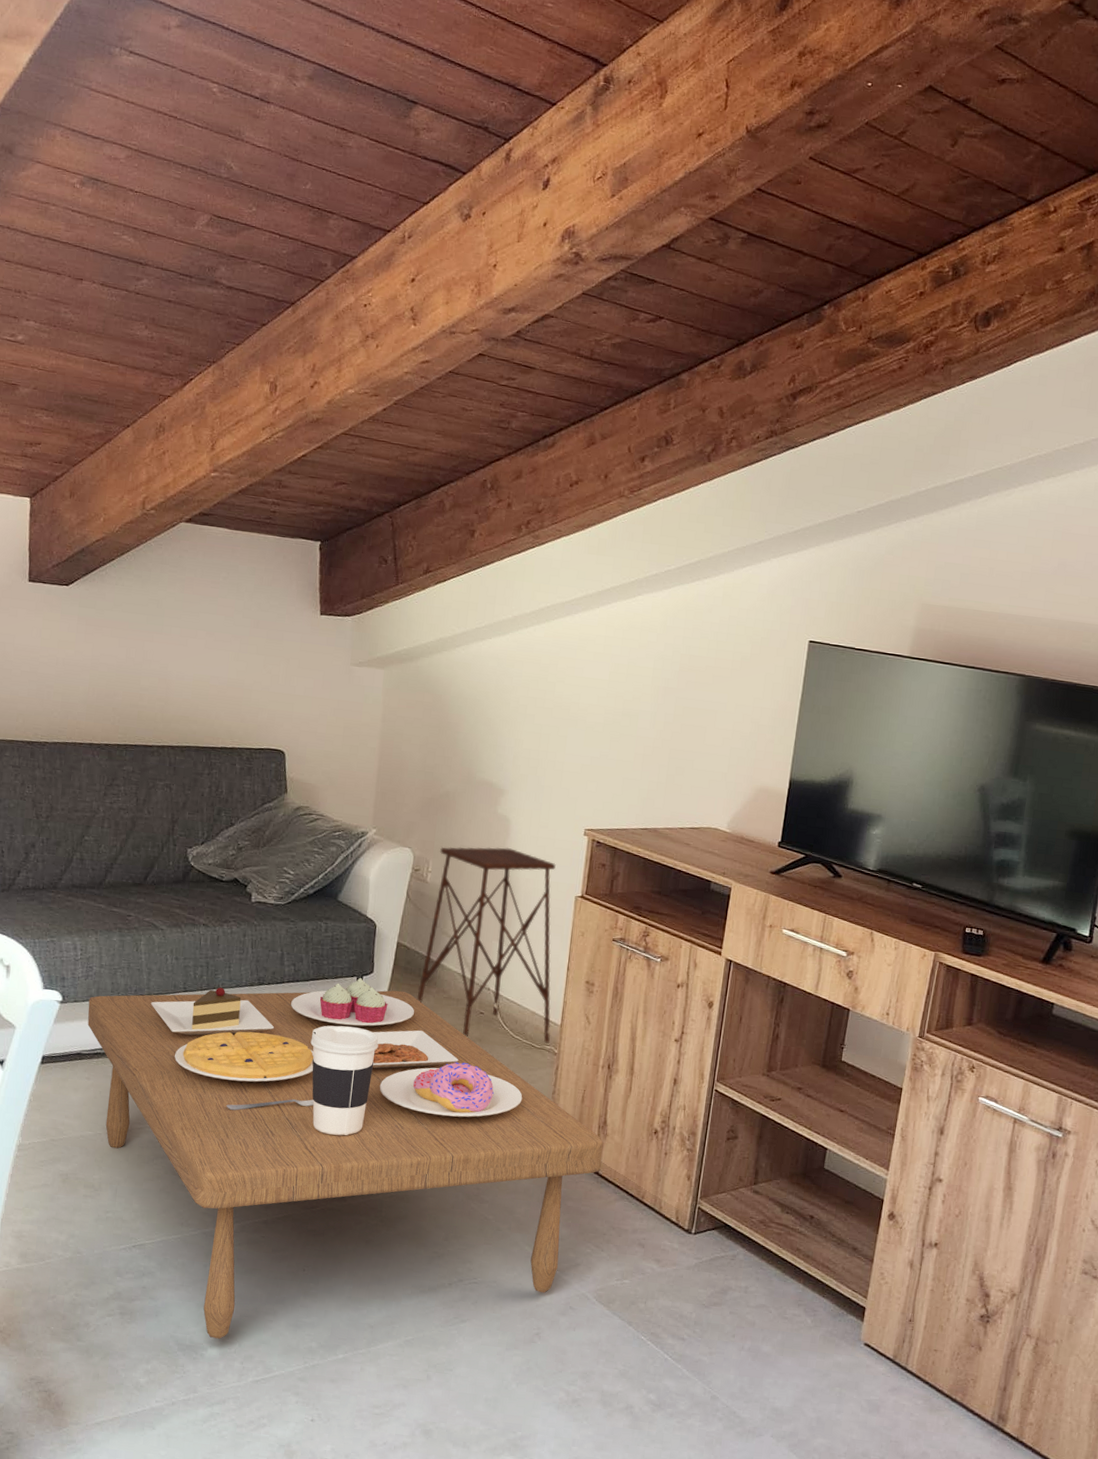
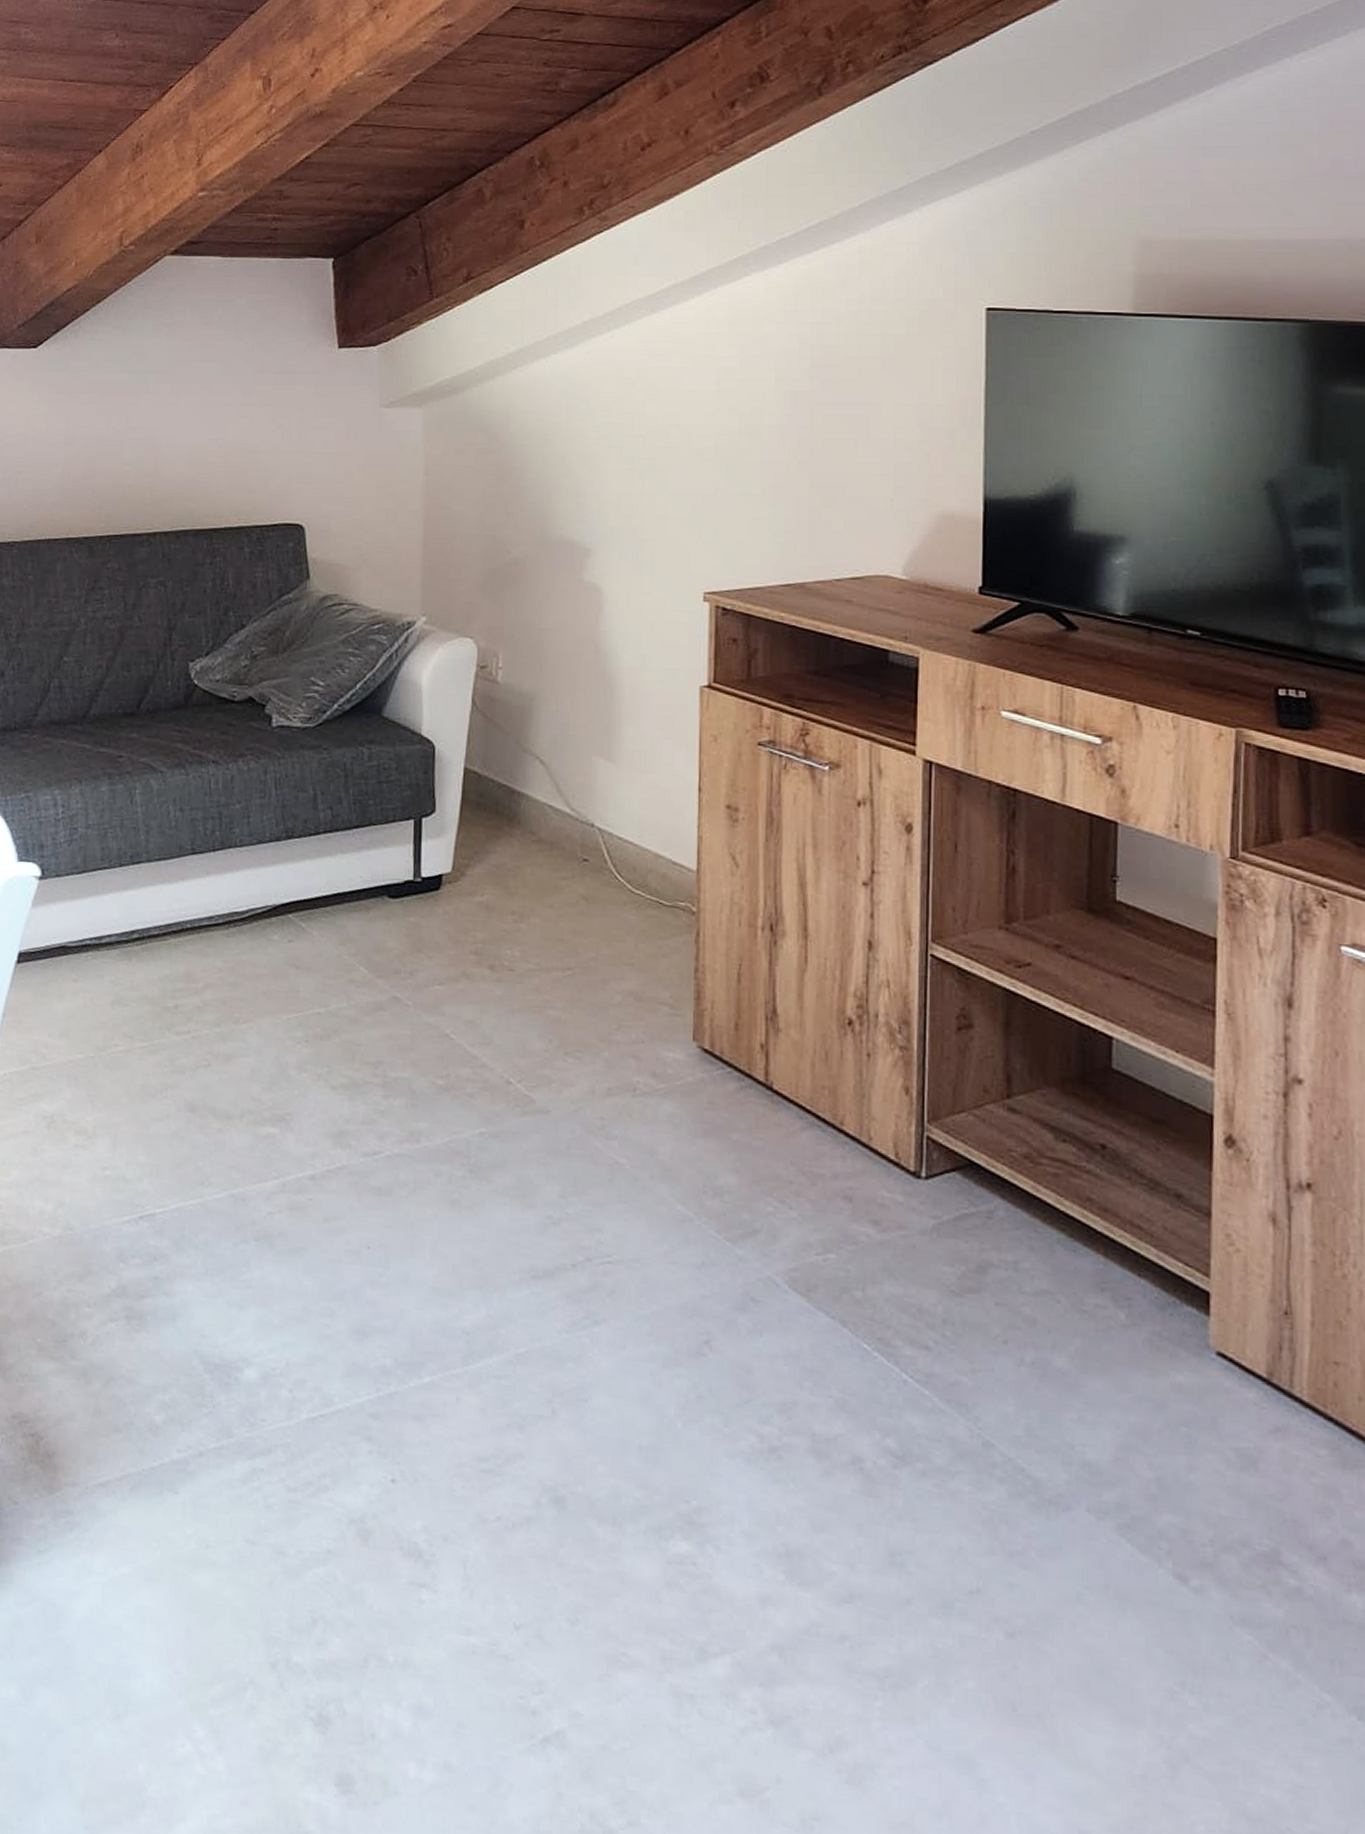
coffee table: present [87,977,604,1340] -> none [73,819,775,1356]
side table: present [416,846,556,1043] -> none [495,627,684,898]

